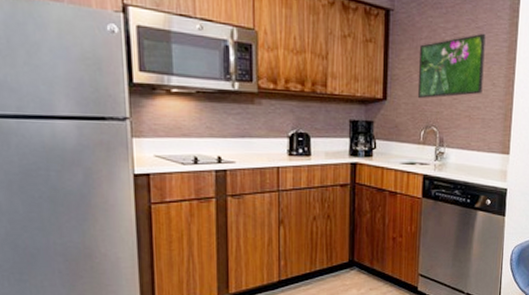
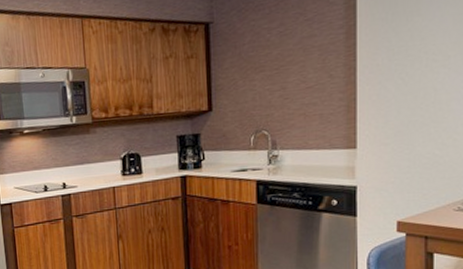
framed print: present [417,33,486,99] -> none [242,24,318,105]

